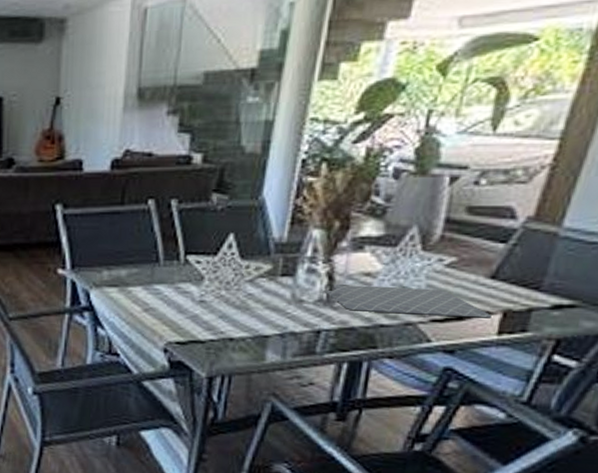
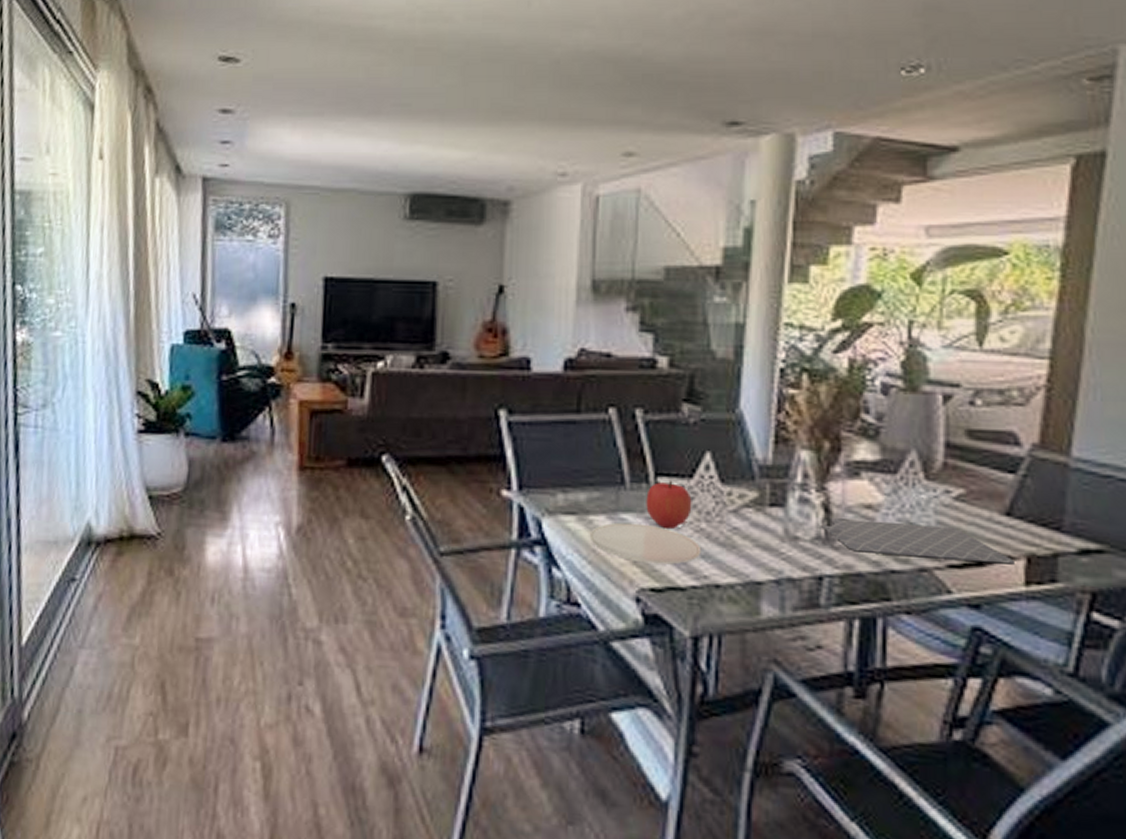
plate: none [128,292,220,324] -> present [589,522,702,565]
fruit: none [176,257,215,297] -> present [646,480,692,530]

